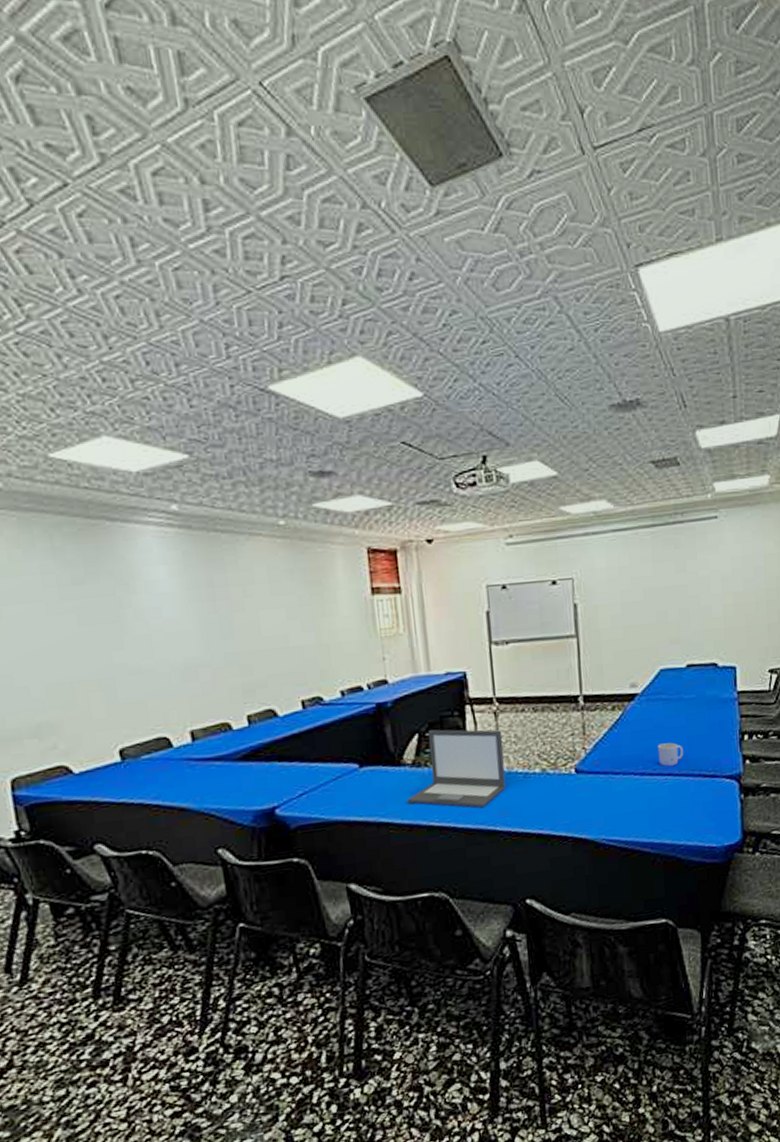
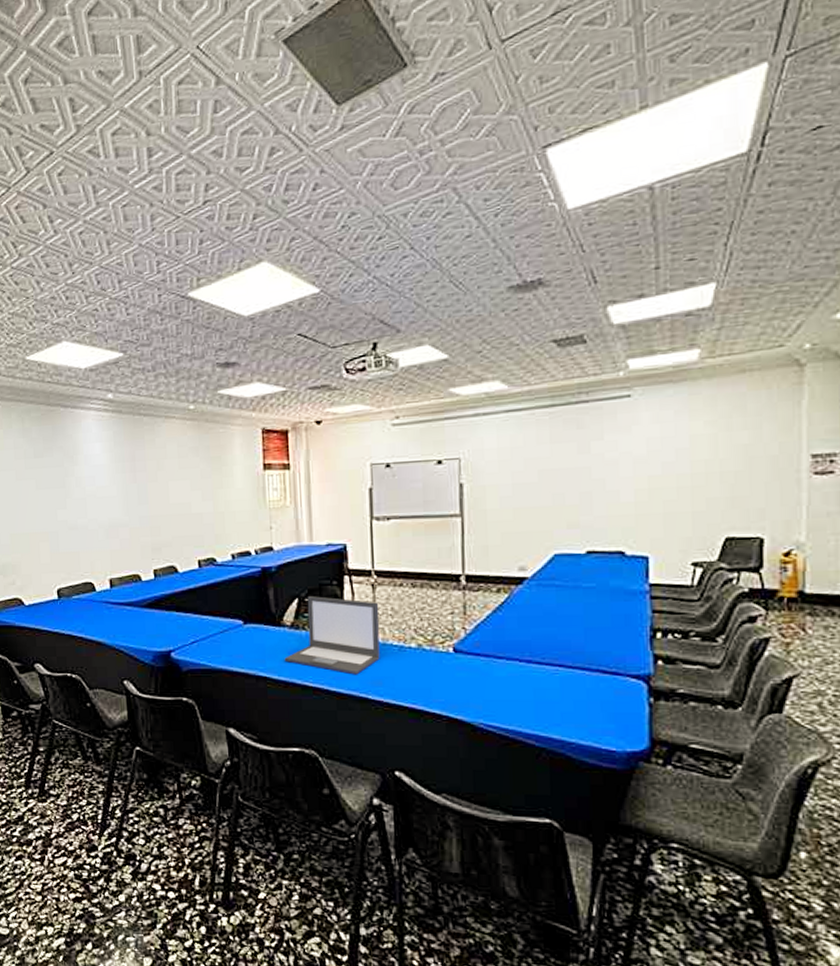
mug: present [657,742,684,767] -> none [547,632,580,658]

